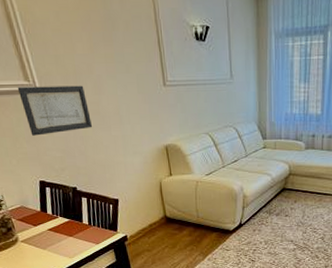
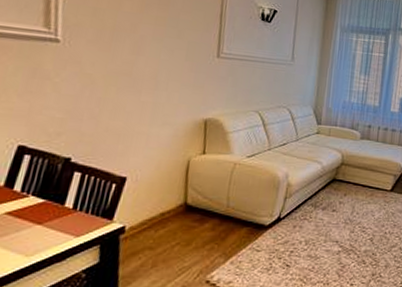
wall art: present [17,85,93,136] -> none [28,32,120,90]

